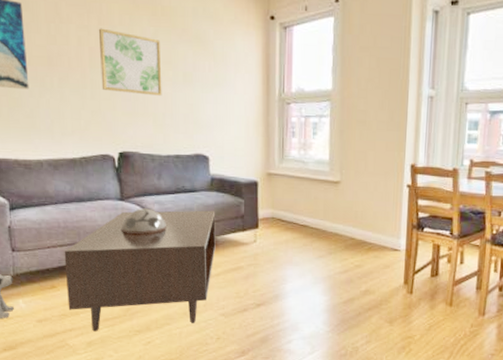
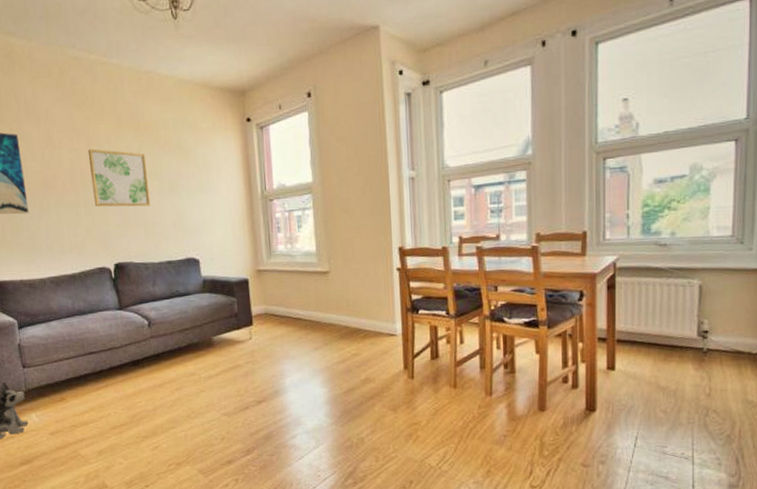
coffee table: present [64,210,216,332] -> none [70,312,213,440]
decorative bowl: present [121,208,166,234] -> none [121,315,164,341]

